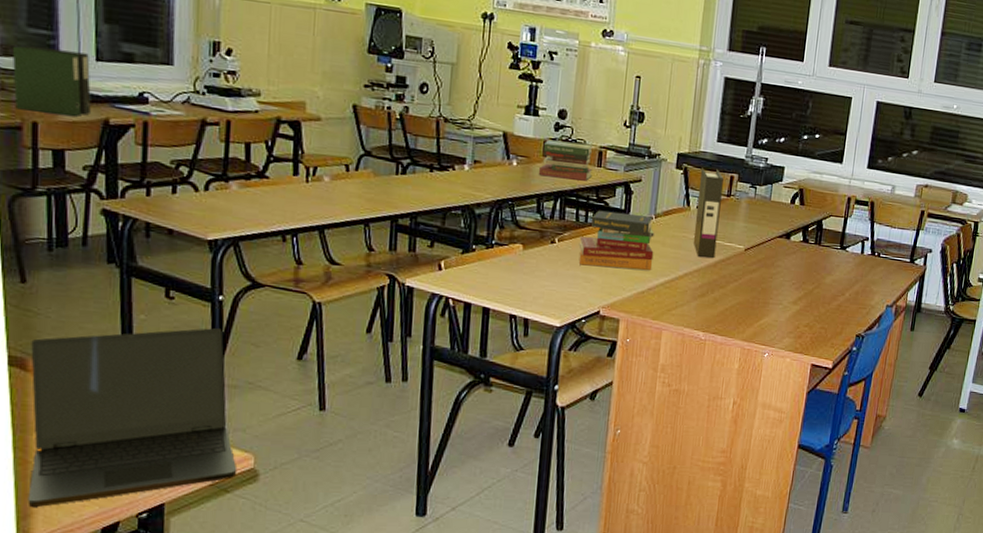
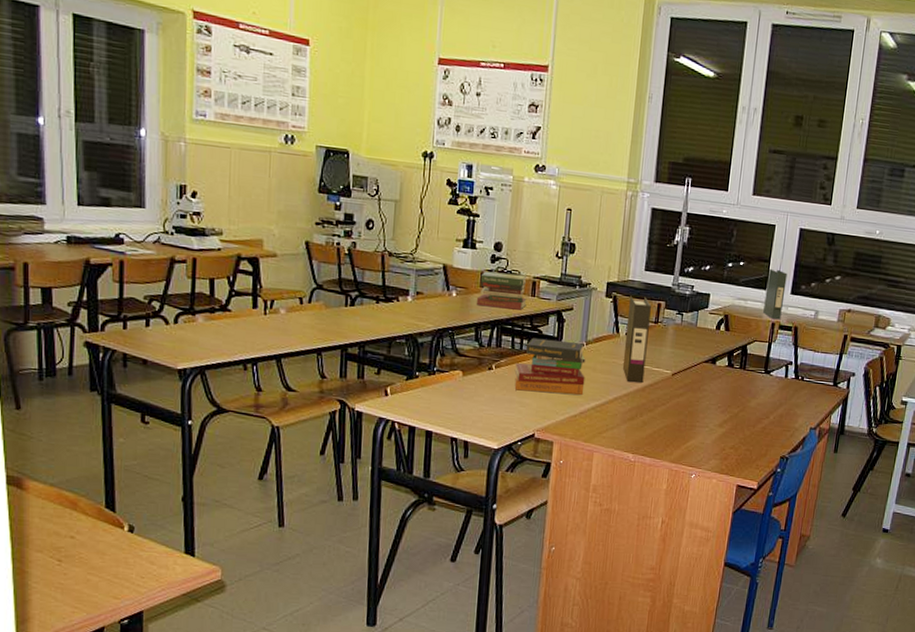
binder: present [11,45,91,116] -> none [5,193,74,257]
laptop: present [27,327,237,508] -> none [25,449,207,614]
binder: none [839,141,864,195] -> present [763,268,787,320]

